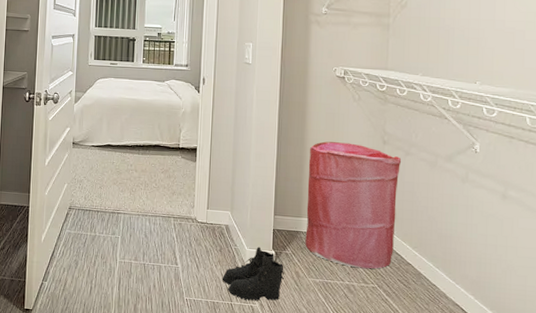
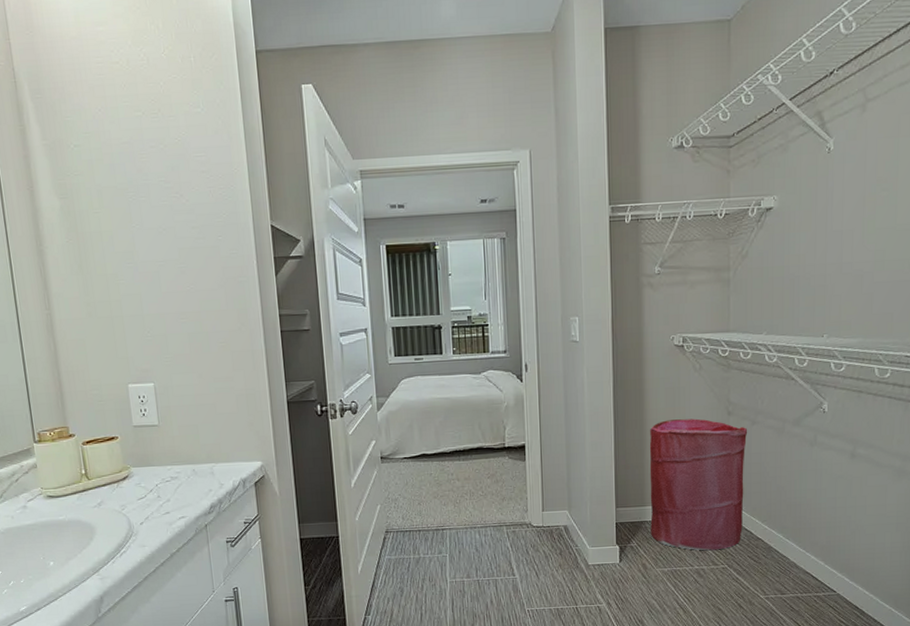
boots: present [222,246,285,301] -> none [564,543,632,602]

